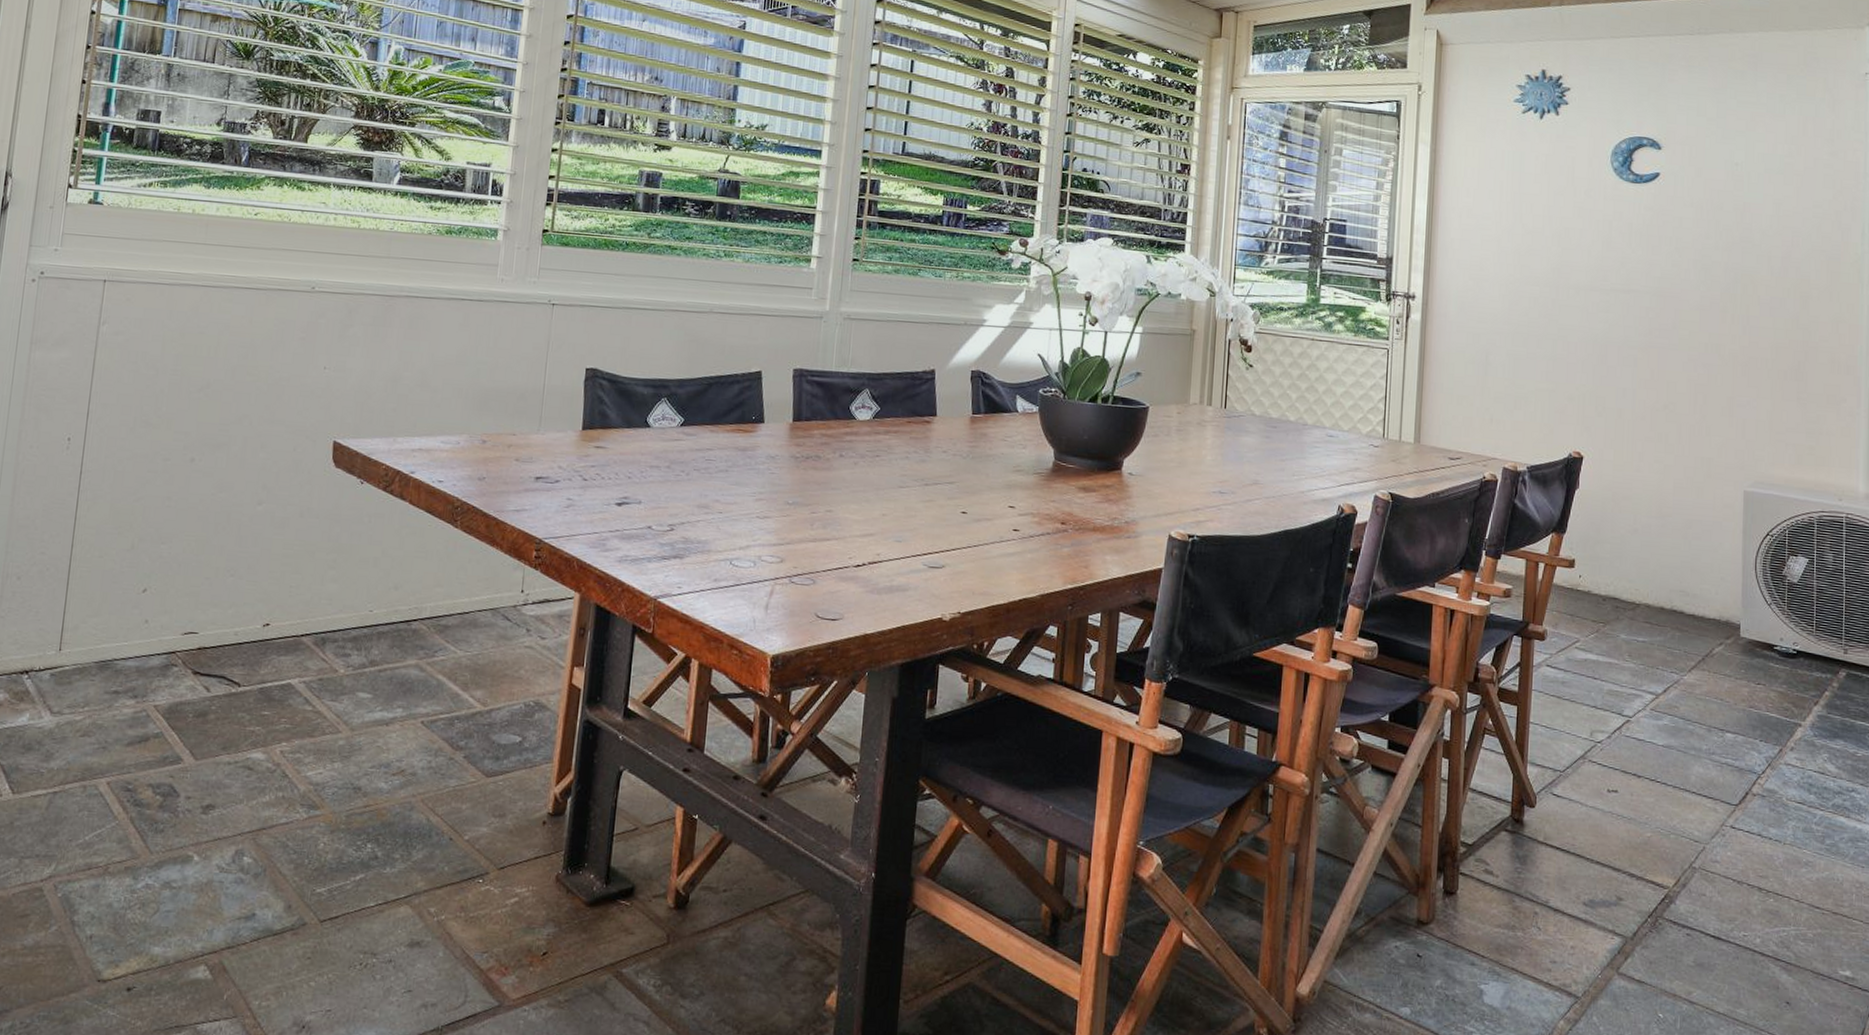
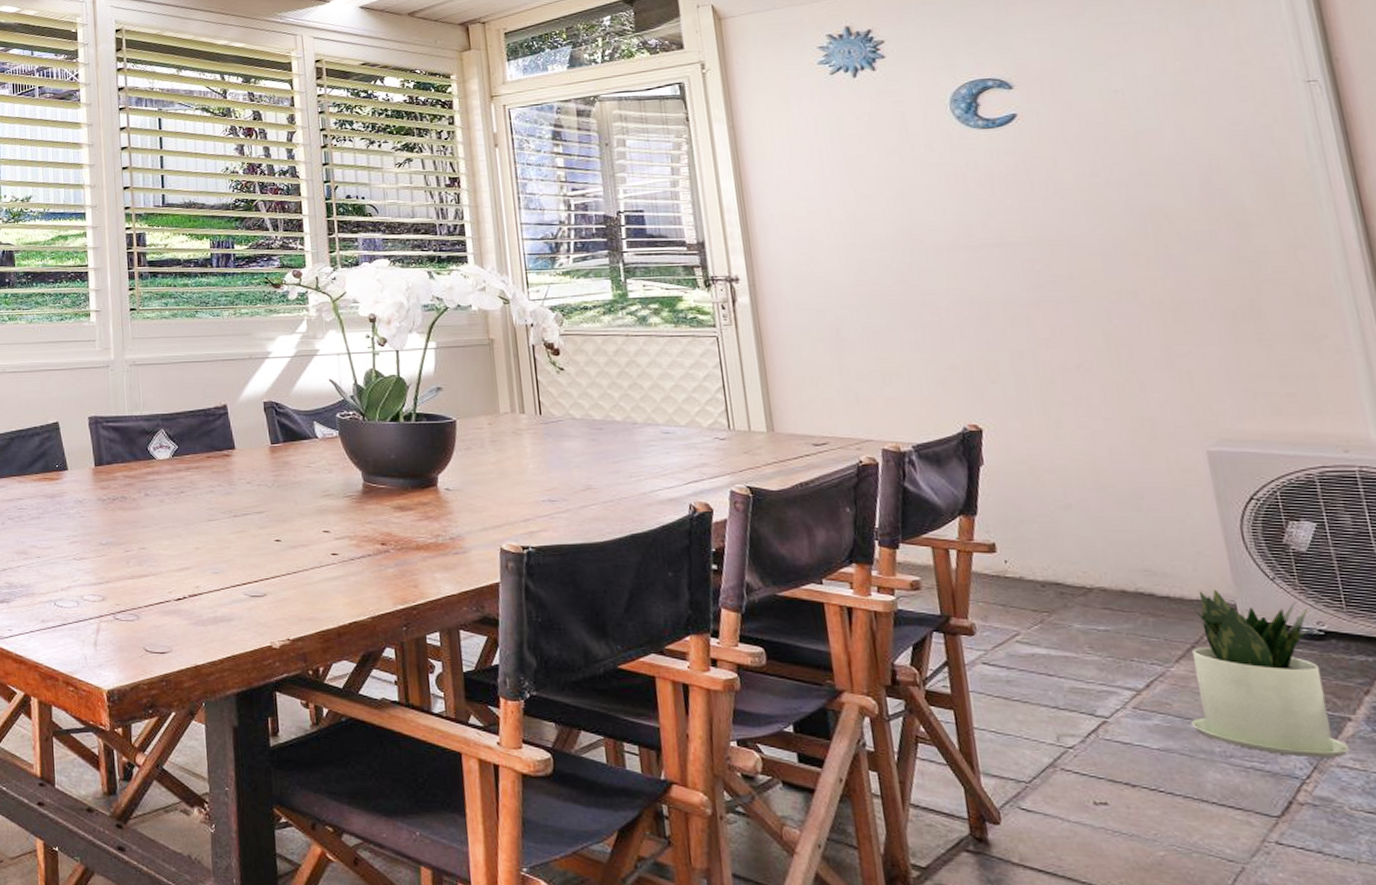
planter: none [1690,611,1796,757] -> present [1191,589,1351,758]

